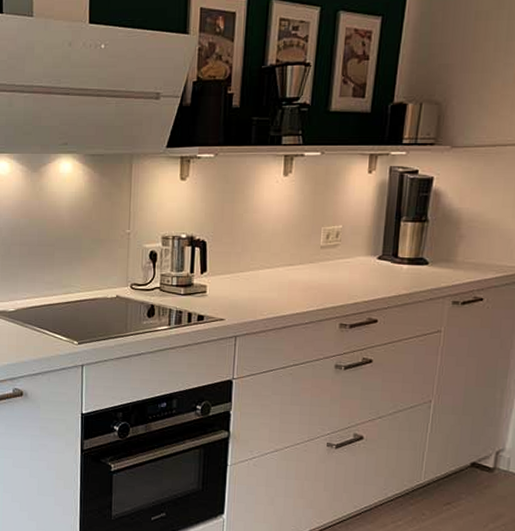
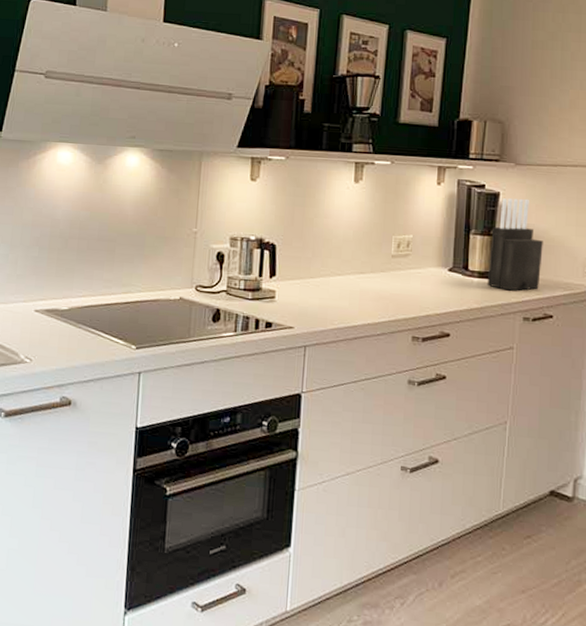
knife block: none [416,182,477,276] -> present [487,198,543,291]

